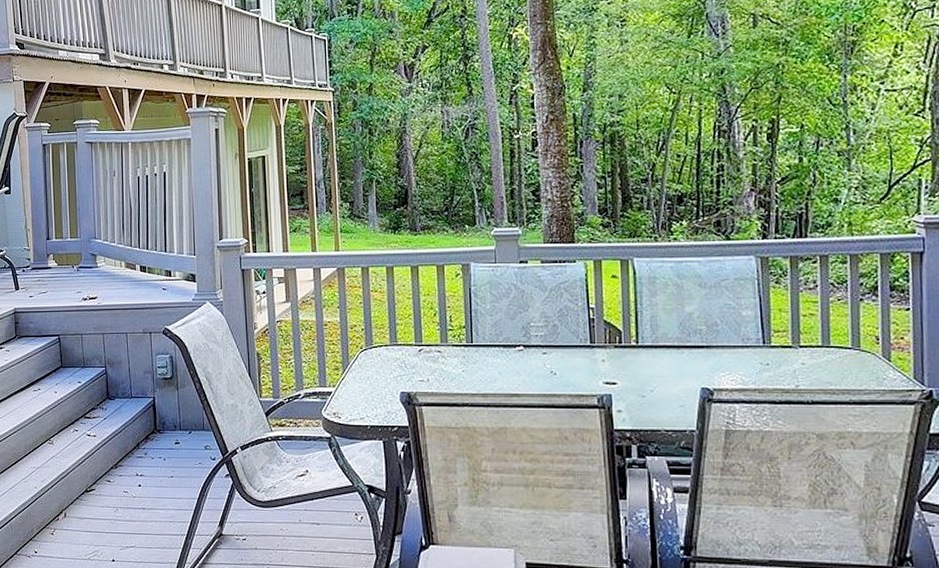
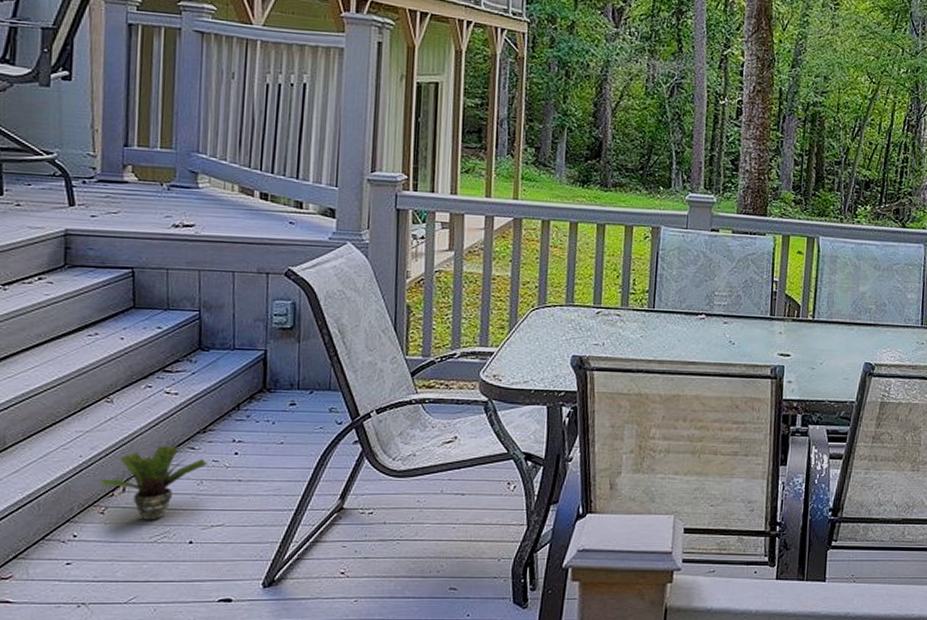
potted plant: none [48,479,120,541] -> present [98,446,207,520]

